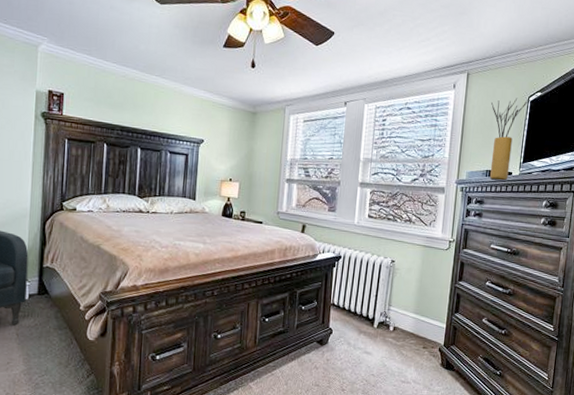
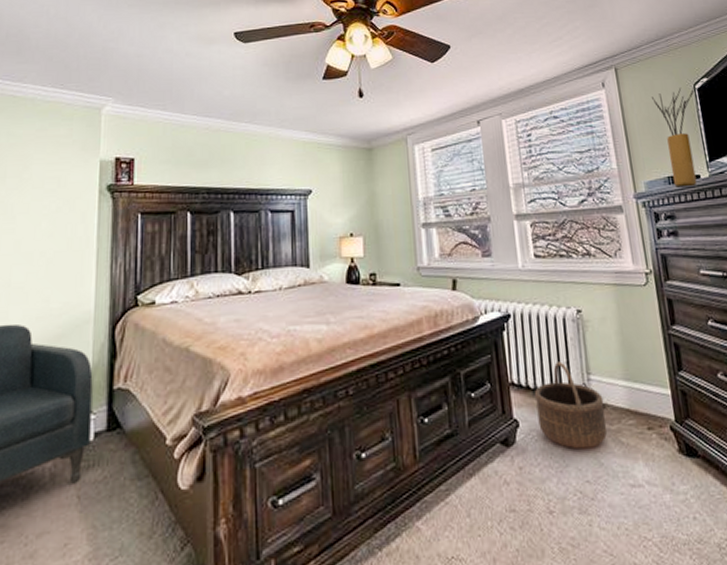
basket: none [346,294,397,354] -> present [535,361,608,450]

